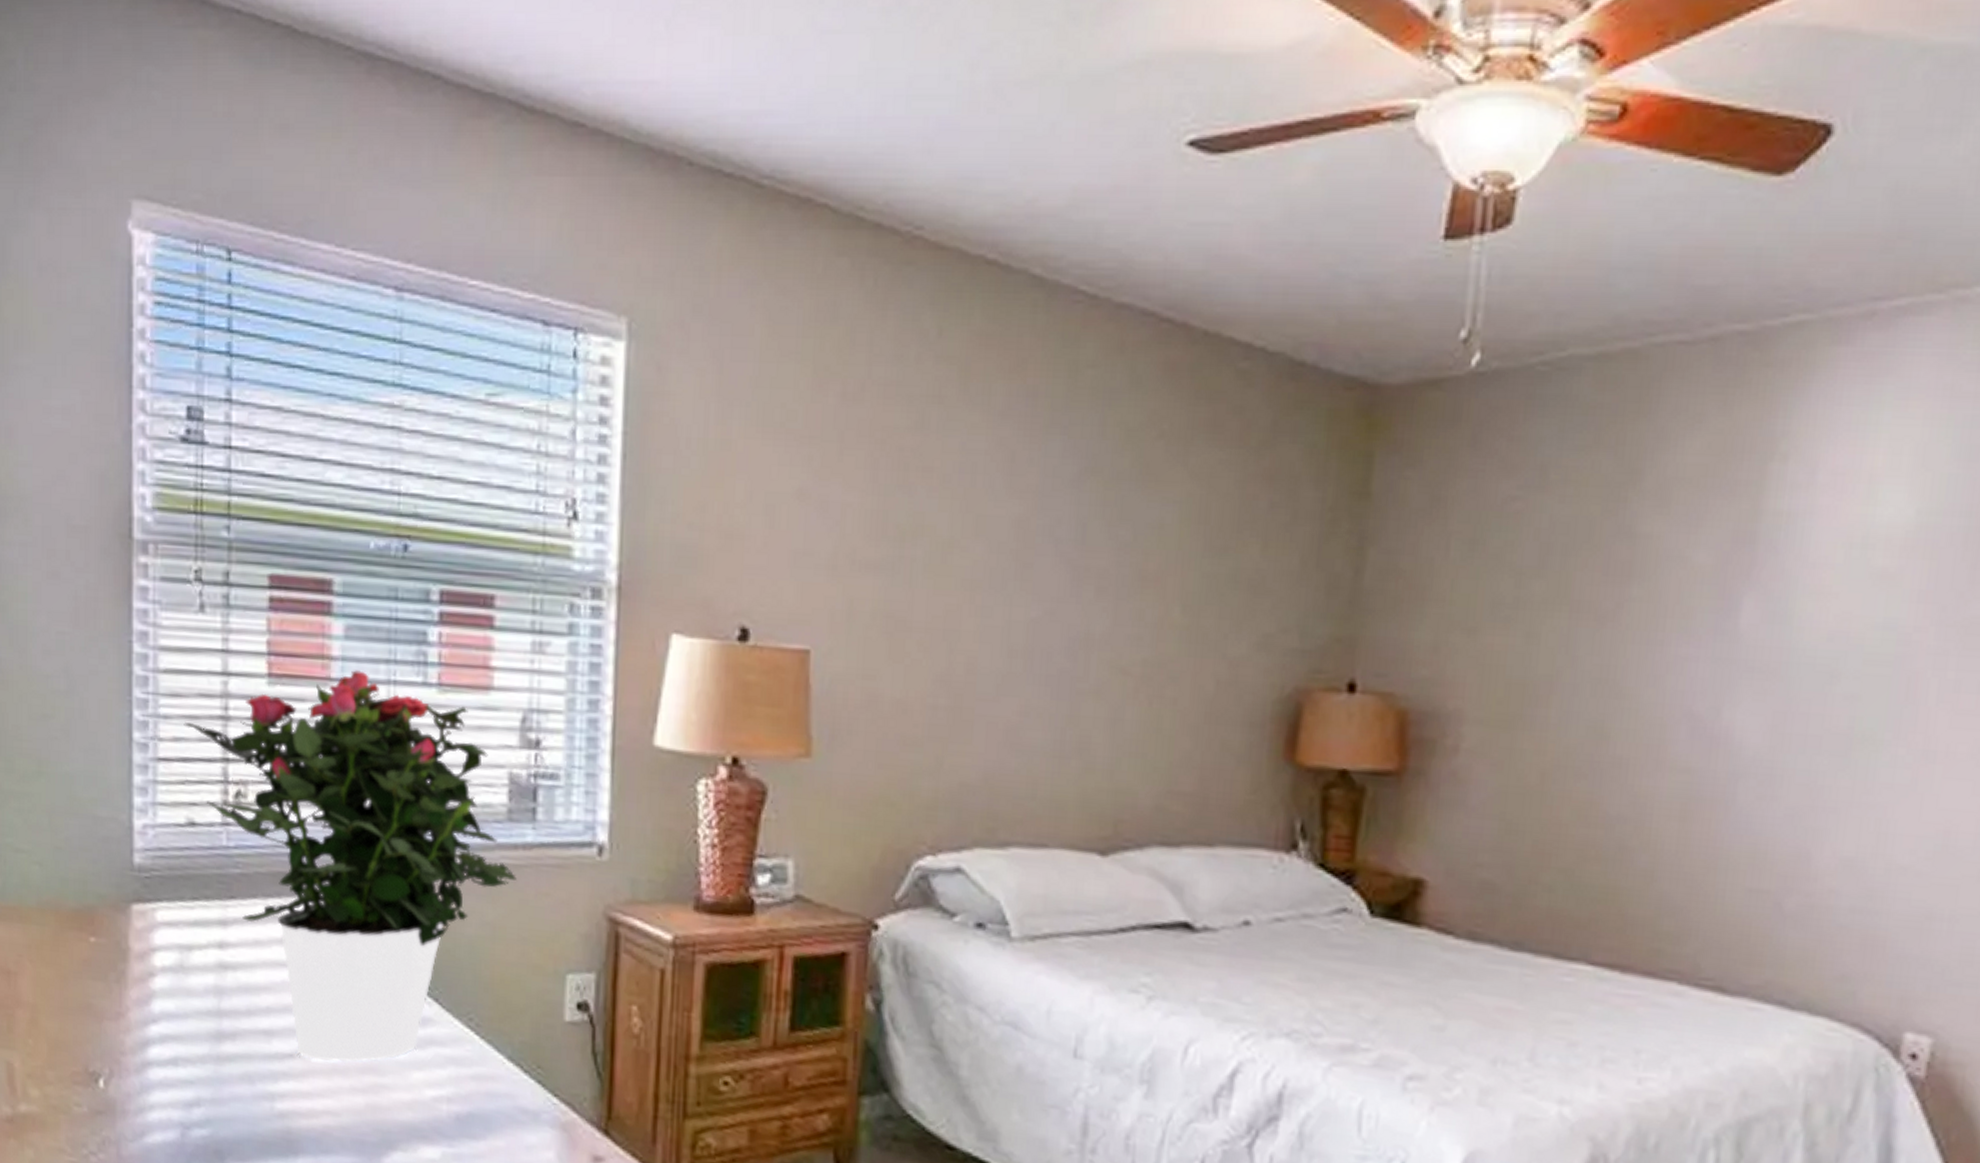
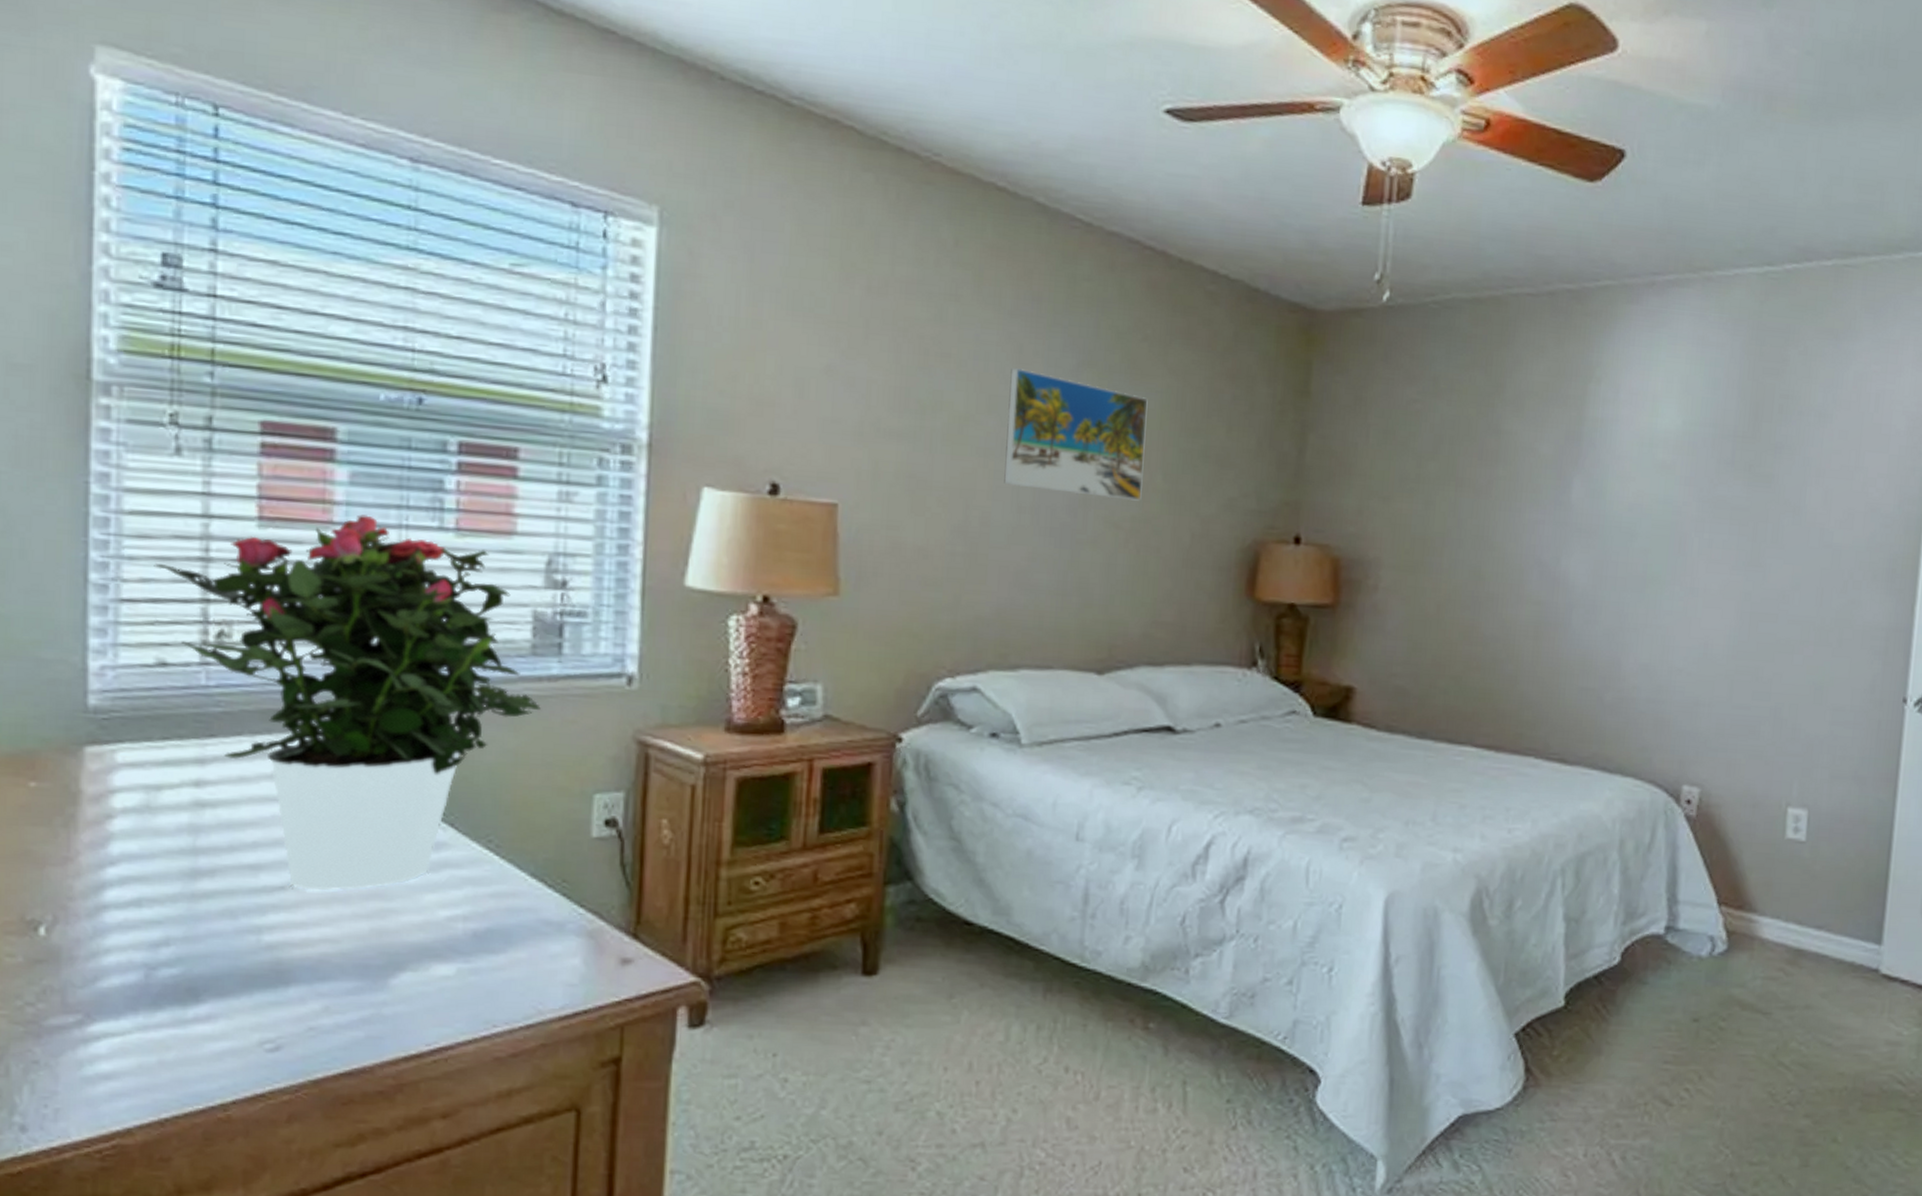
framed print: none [993,480,1164,640] -> present [1004,367,1148,501]

